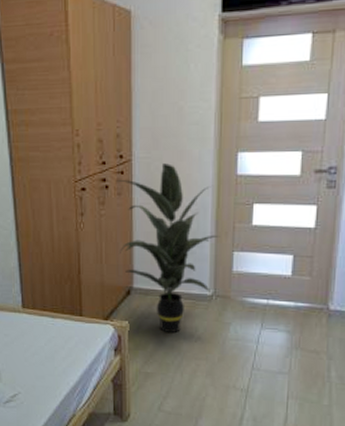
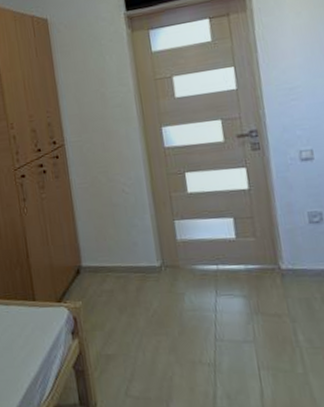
indoor plant: present [115,163,221,334] -> none [52,144,159,310]

